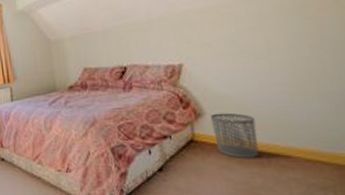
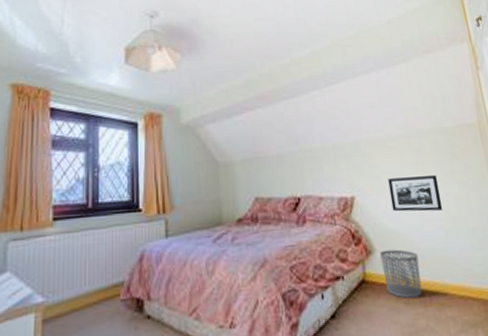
picture frame: none [220,38,288,77] -> present [388,174,443,212]

